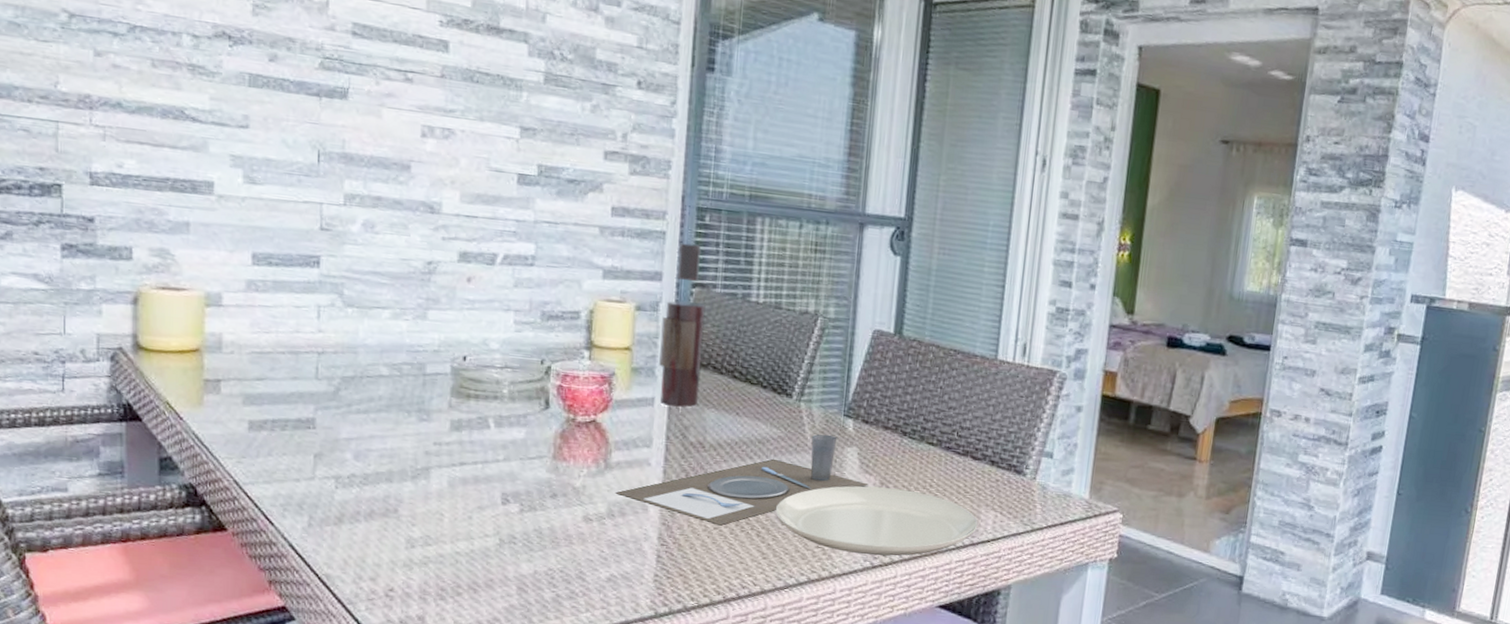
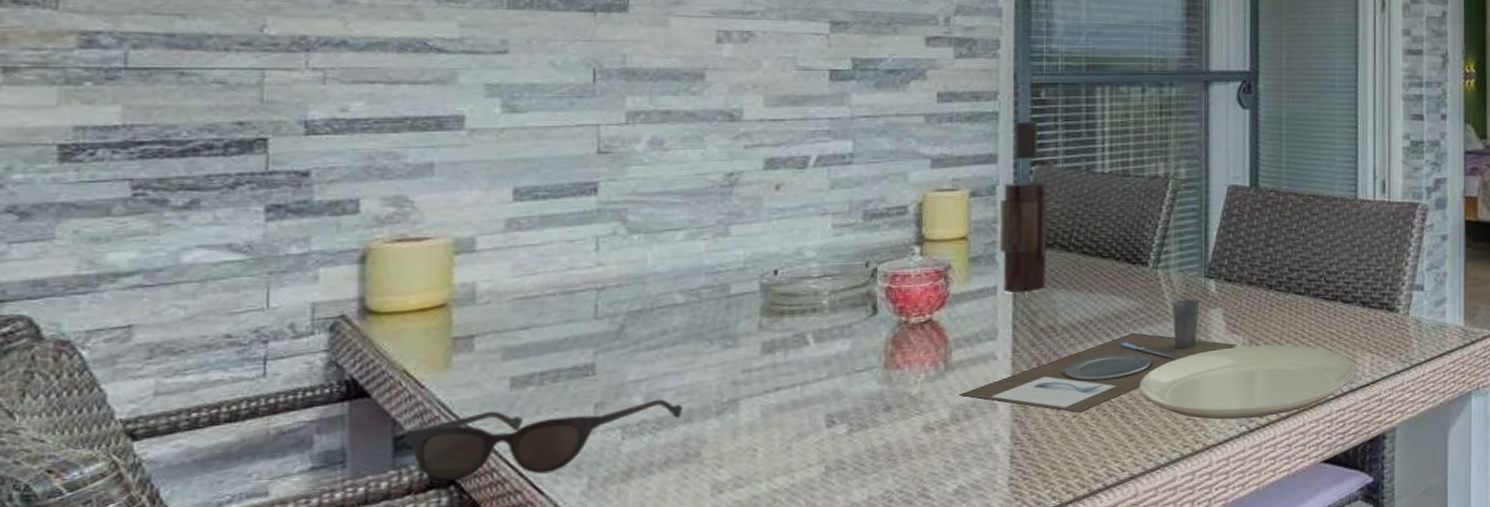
sunglasses: none [168,447,385,508] -> present [405,398,684,482]

